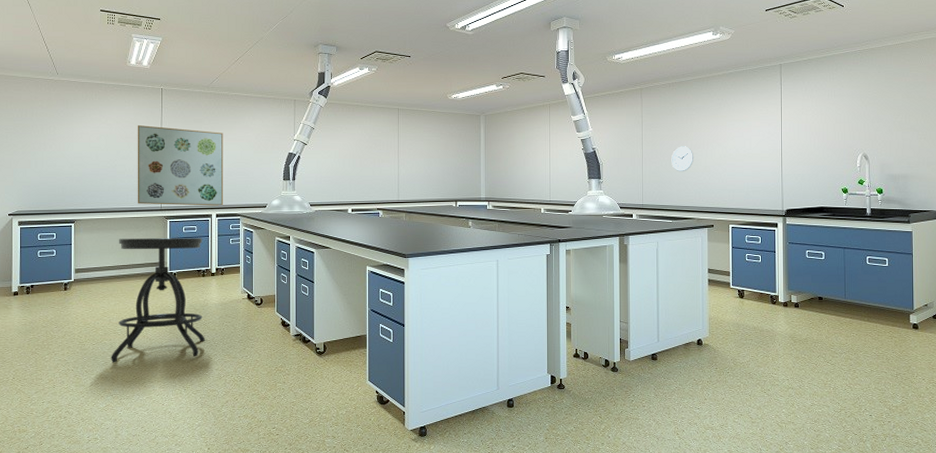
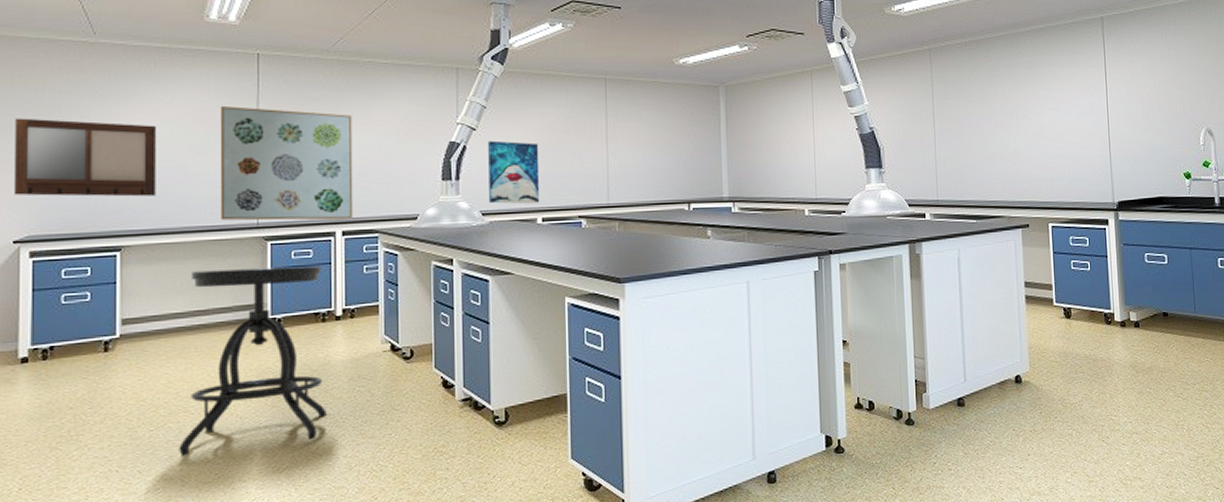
writing board: none [8,131,96,186] -> present [13,118,156,197]
wall art: none [315,152,351,198] -> present [488,140,540,204]
wall clock: present [671,146,694,172] -> none [972,123,1001,157]

